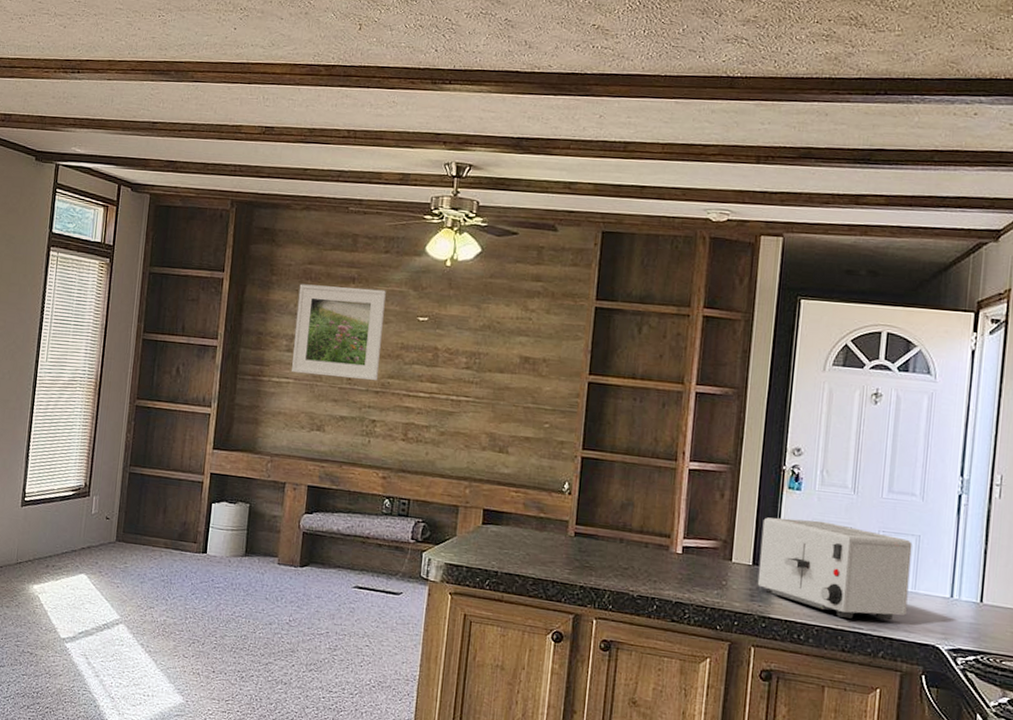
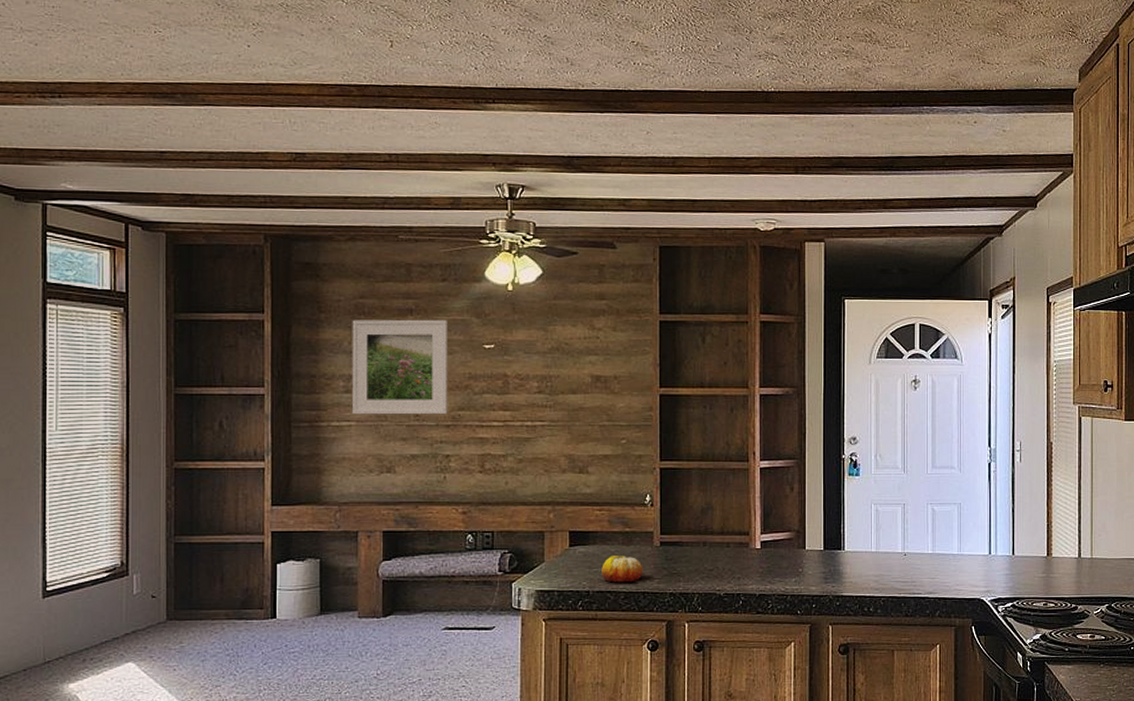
fruit: none [511,539,555,570] -> present [601,555,643,583]
toaster: present [757,517,912,621] -> none [829,501,955,586]

